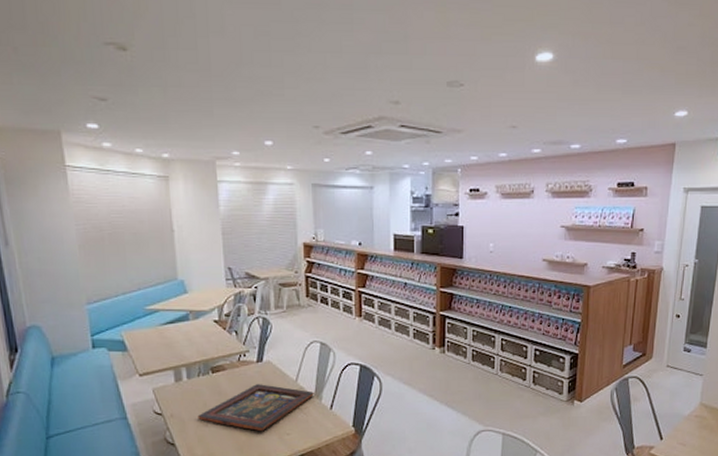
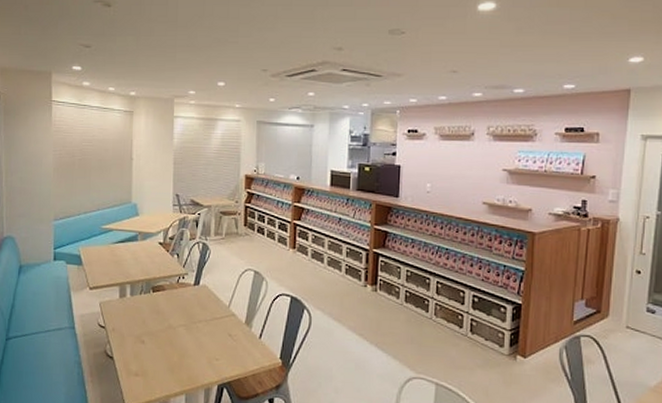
religious icon: present [197,384,314,432] -> none [136,306,245,354]

